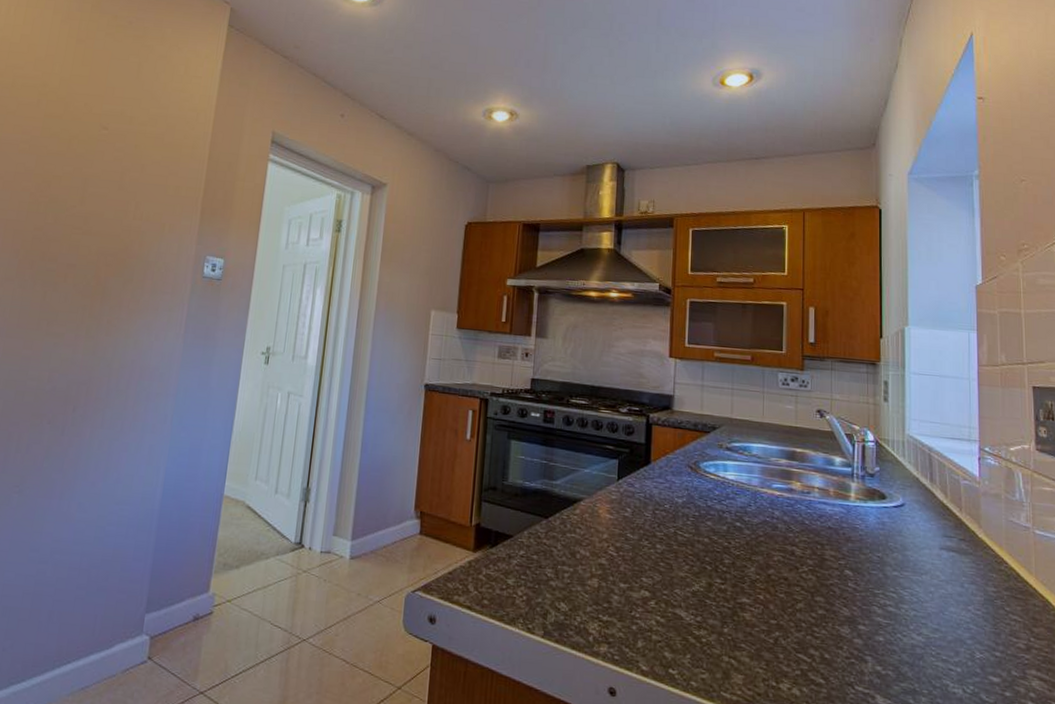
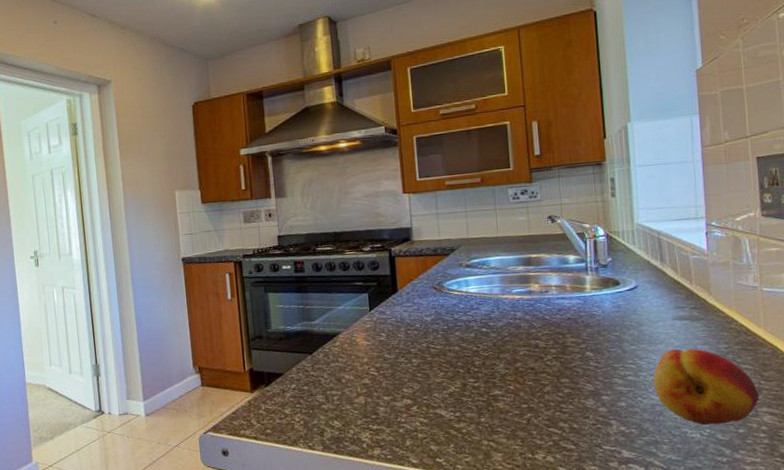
fruit: none [915,583,1028,683] -> present [653,348,760,426]

